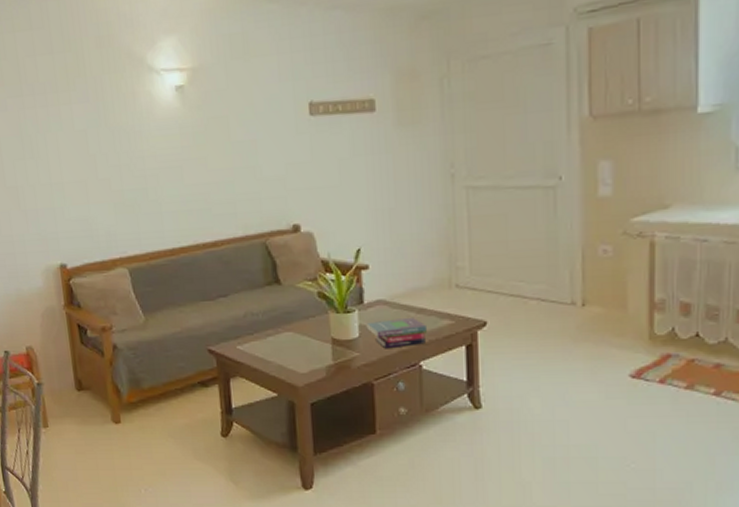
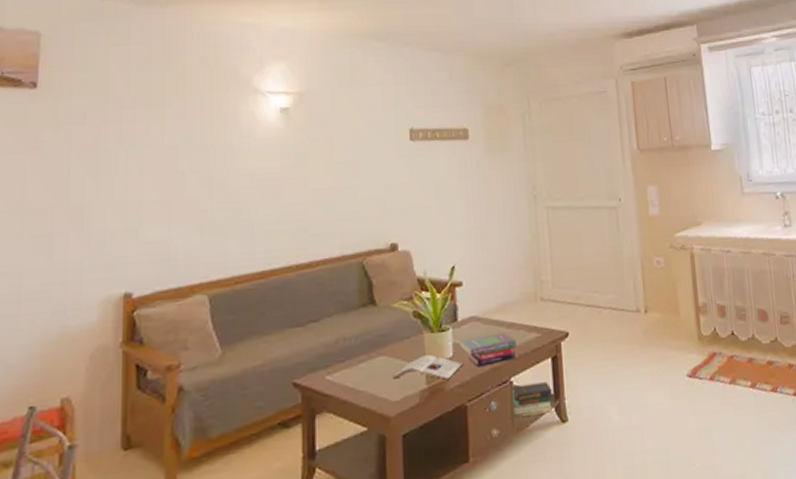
magazine: none [299,334,369,358] -> present [392,354,463,380]
books: none [418,369,466,400] -> present [510,382,553,420]

